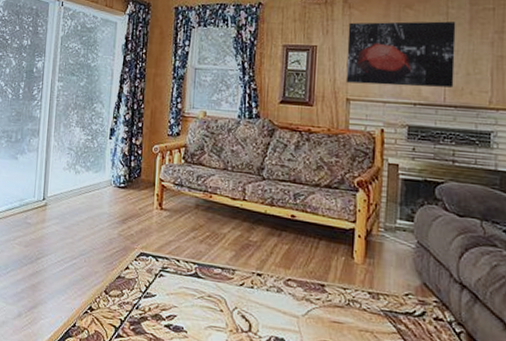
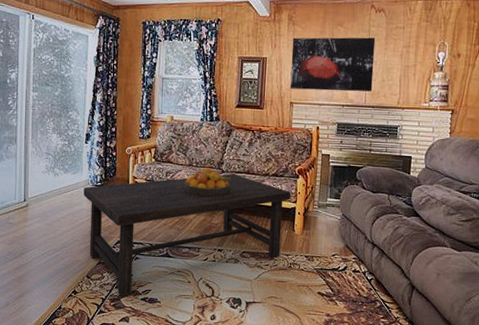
coffee table: none [105,182,349,321] -> present [83,174,292,297]
fruit bowl: none [217,172,274,209] -> present [184,167,232,197]

